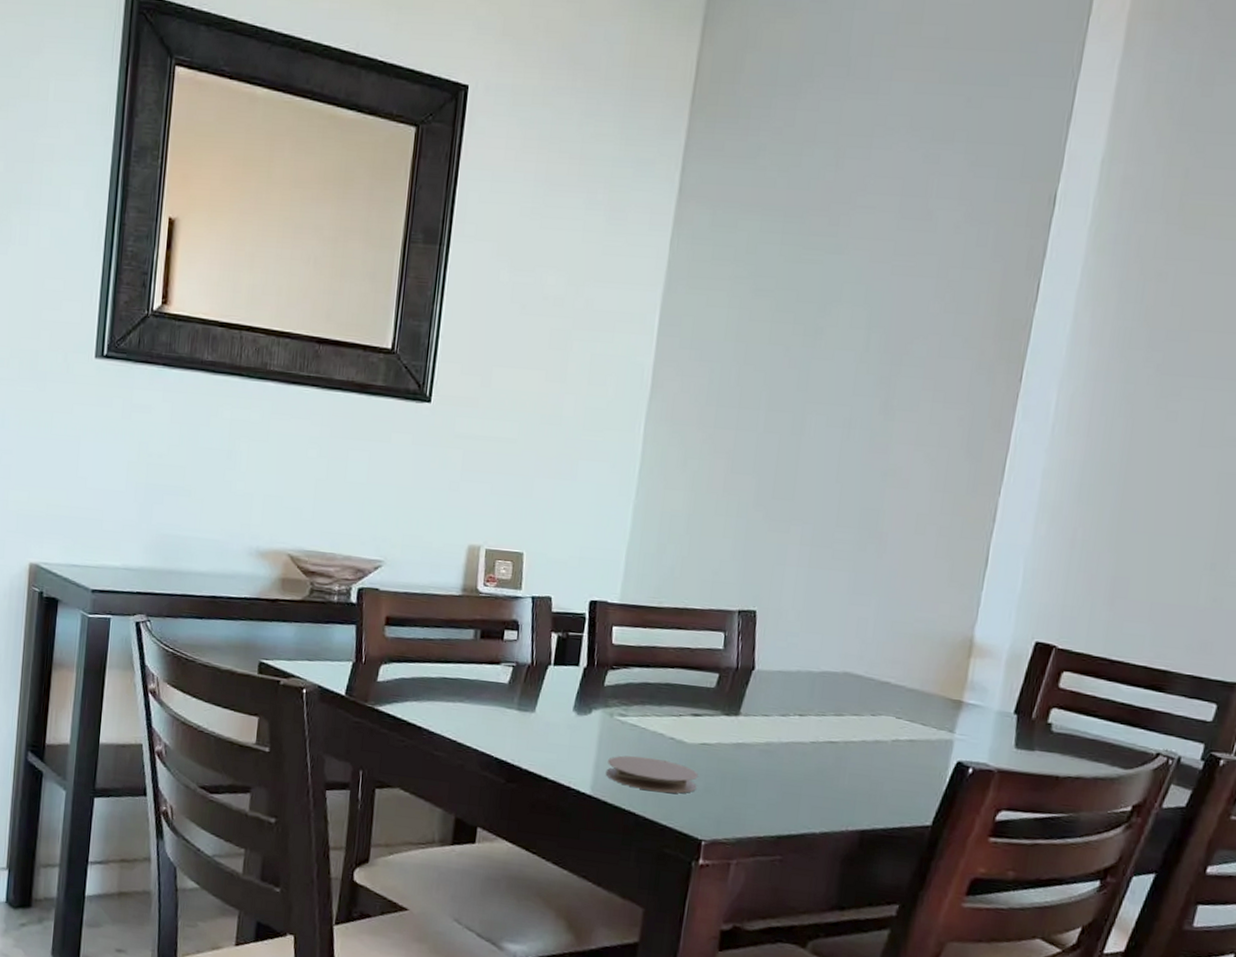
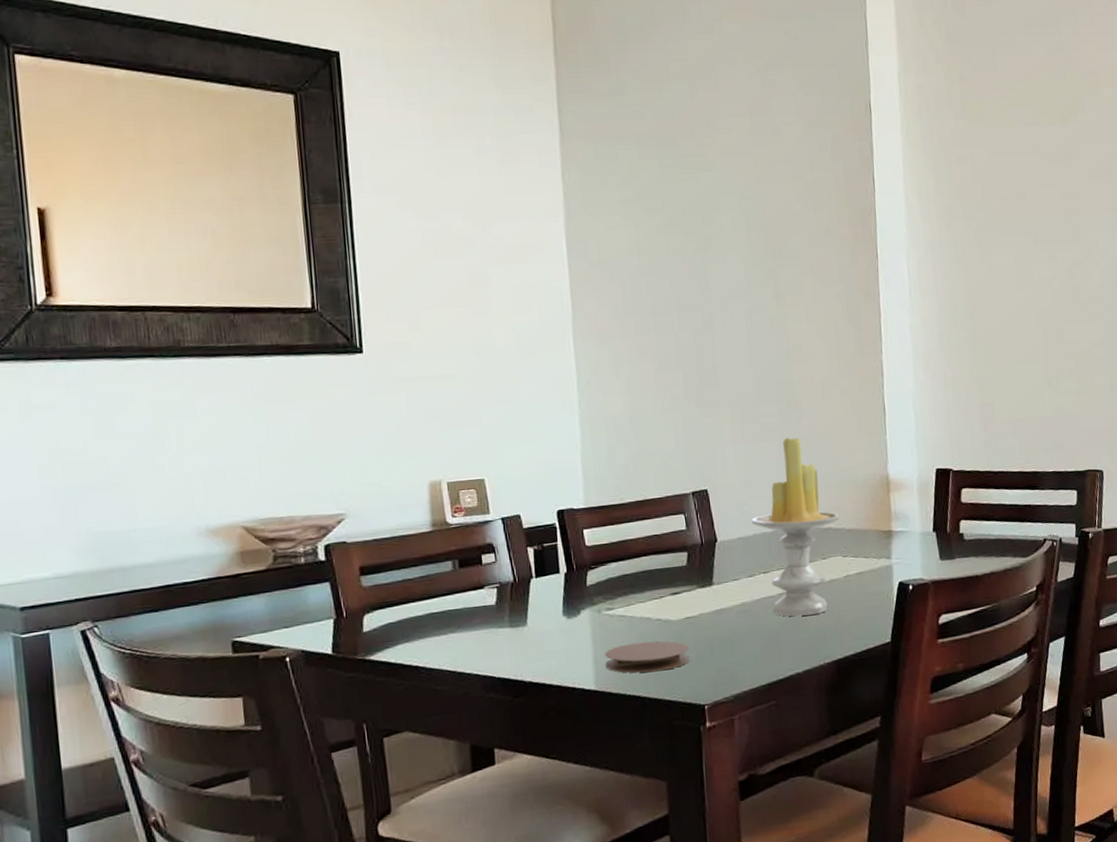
candle: none [798,571,903,775] -> present [751,437,840,617]

